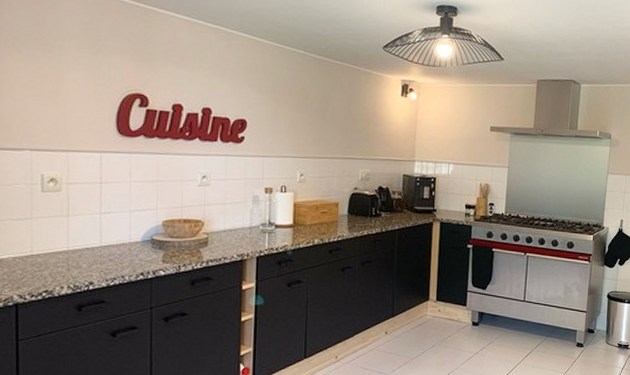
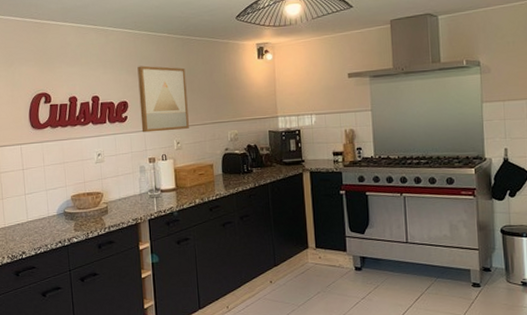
wall art: none [260,81,320,161] -> present [137,65,189,133]

